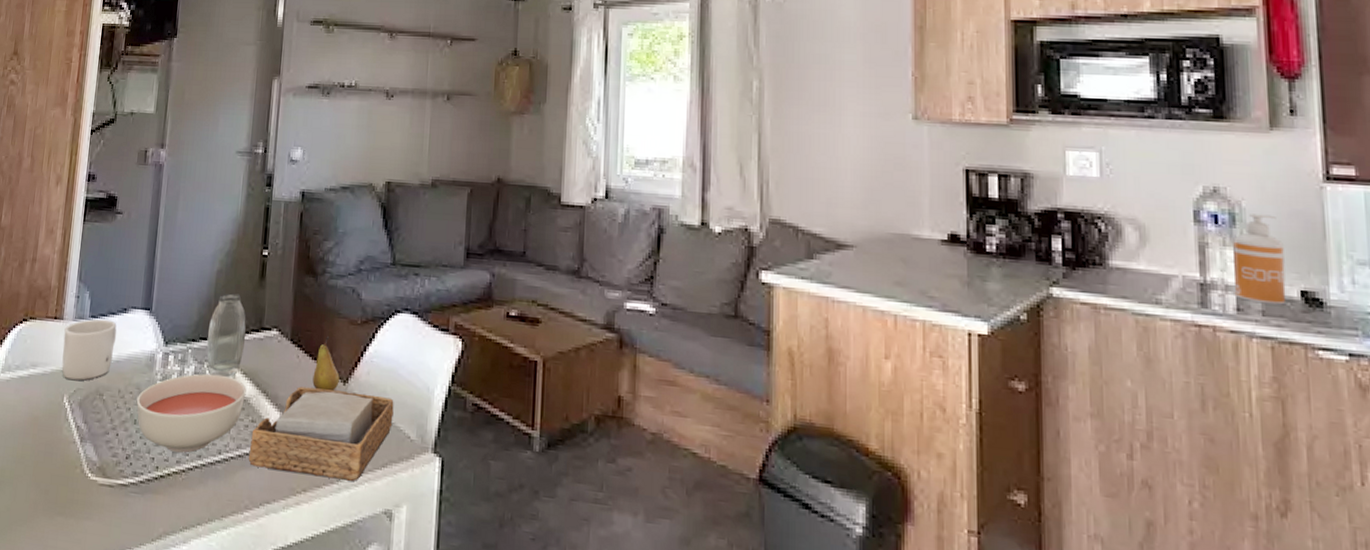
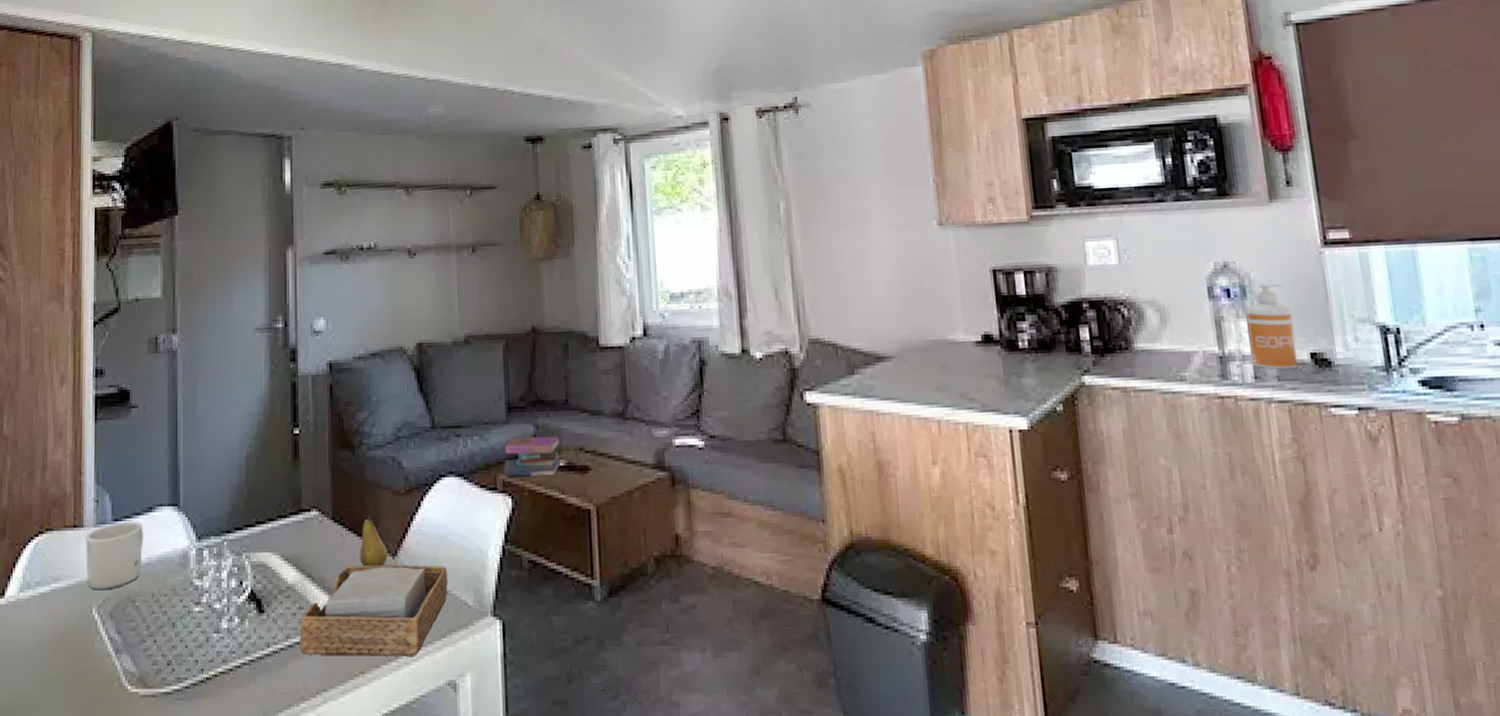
bowl: present [136,373,247,453] -> none [172,564,290,651]
vase: present [207,293,247,379] -> none [242,477,284,567]
books: none [456,282,513,325] -> present [503,436,560,479]

